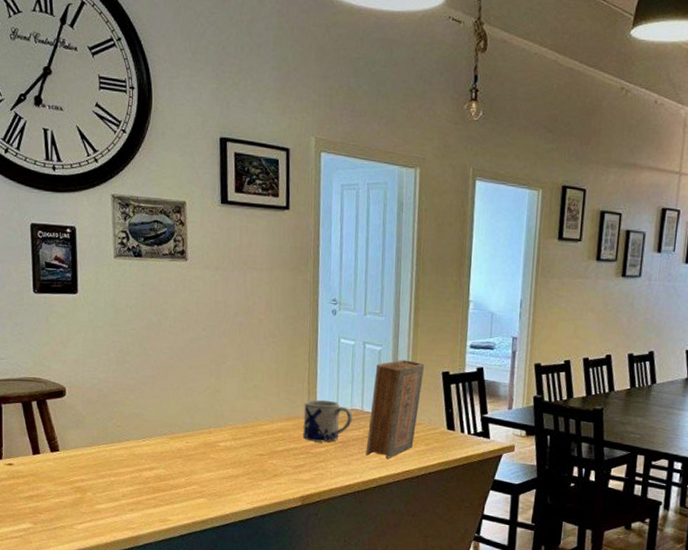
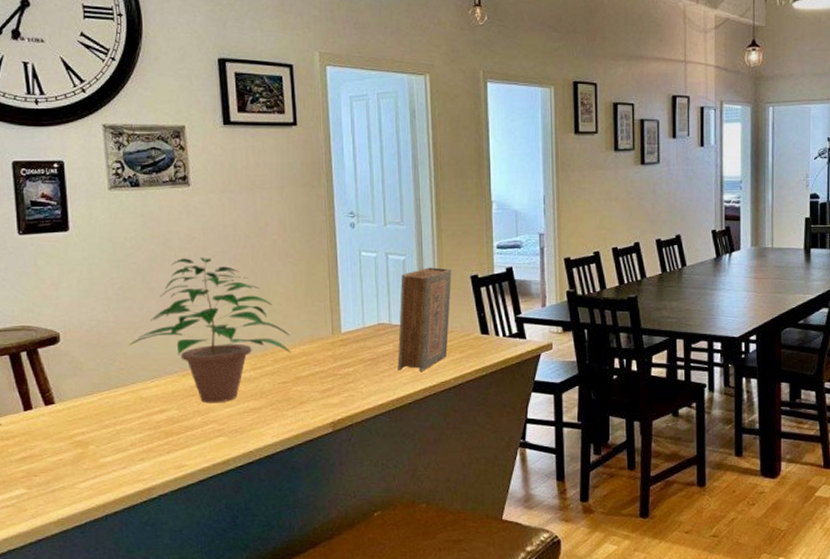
potted plant: none [125,329,270,467] -> present [129,257,291,404]
mug: present [303,399,353,443] -> none [327,317,381,362]

